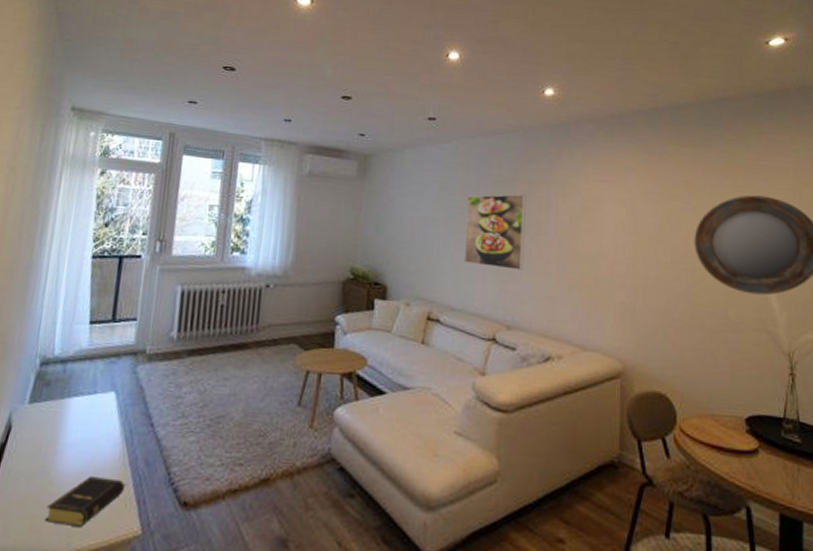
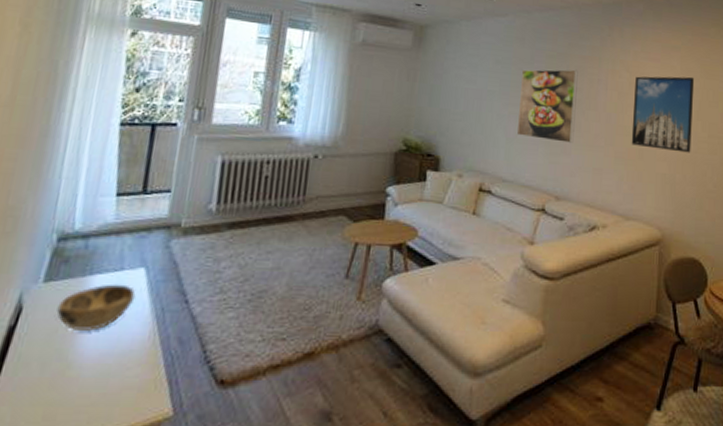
decorative bowl: none [40,406,108,450] -> present [56,284,136,331]
book: present [44,477,126,526] -> none [61,358,156,411]
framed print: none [585,198,653,280] -> present [631,76,695,153]

